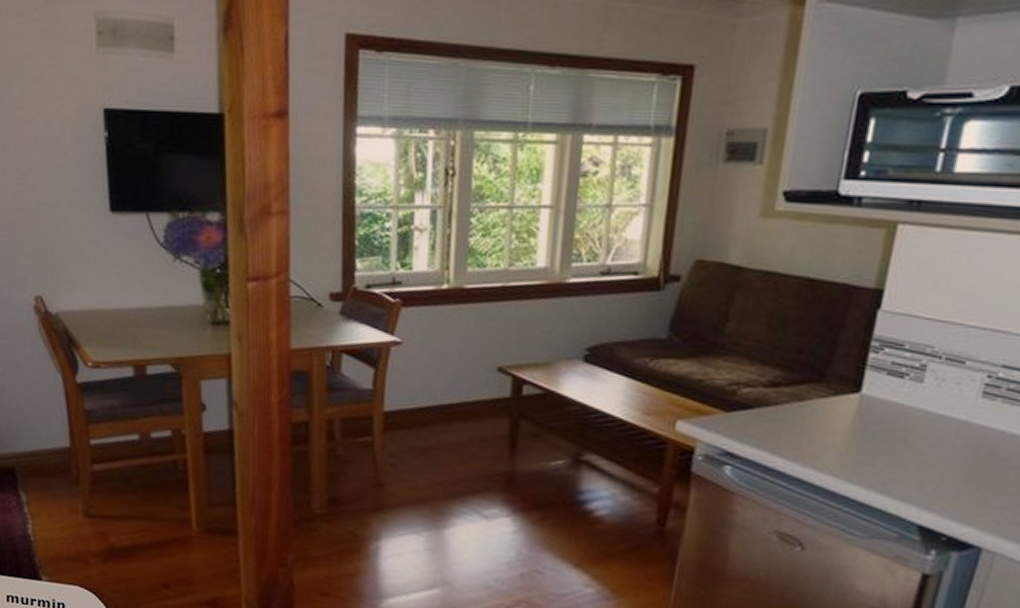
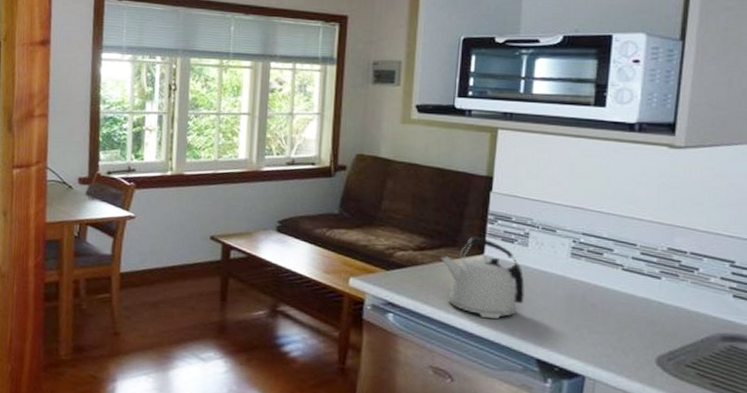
kettle: none [801,368,913,474] -> present [441,236,525,319]

